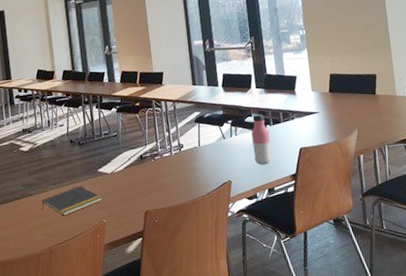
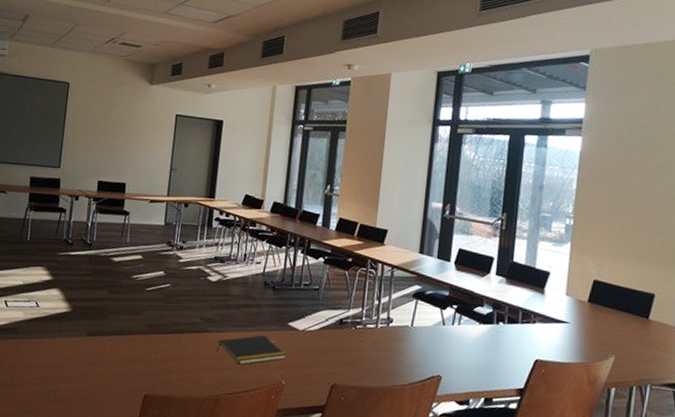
water bottle: present [251,114,273,165] -> none [476,306,501,368]

